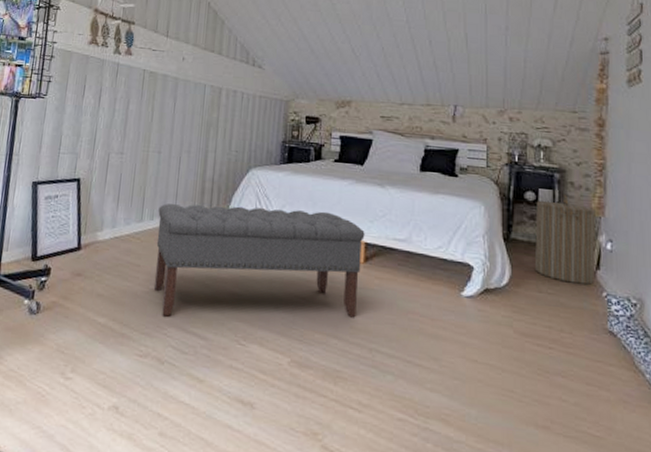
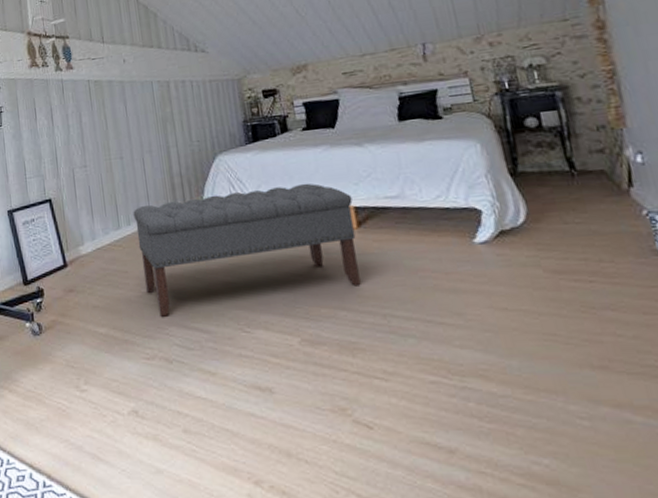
laundry hamper: present [534,194,596,285] -> none [540,111,630,208]

